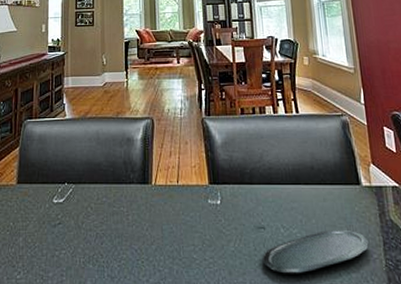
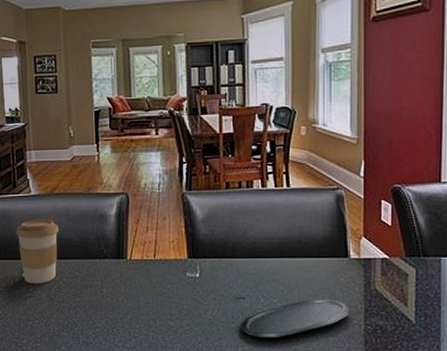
coffee cup: none [49,143,89,210] -> present [15,219,59,284]

